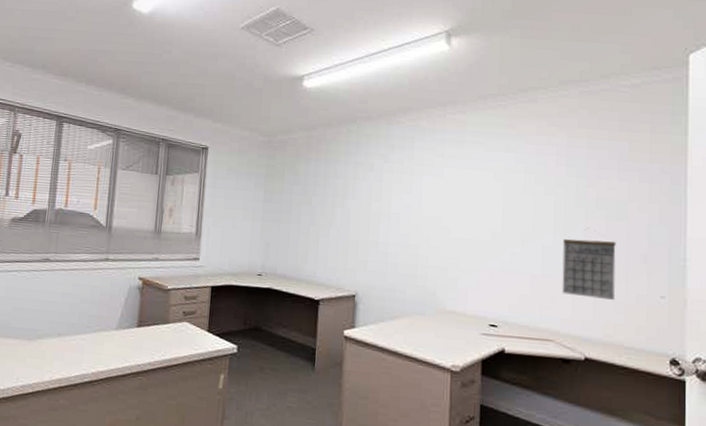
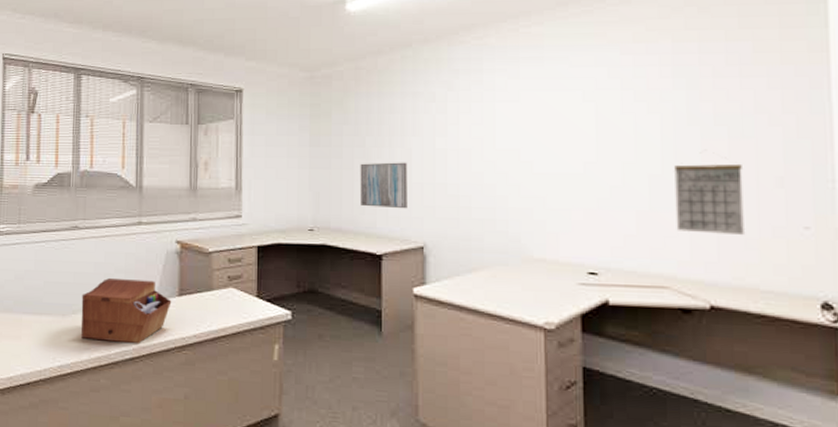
sewing box: none [45,307,131,369] -> present [81,277,172,344]
wall art: none [303,219,346,262] -> present [359,162,408,209]

